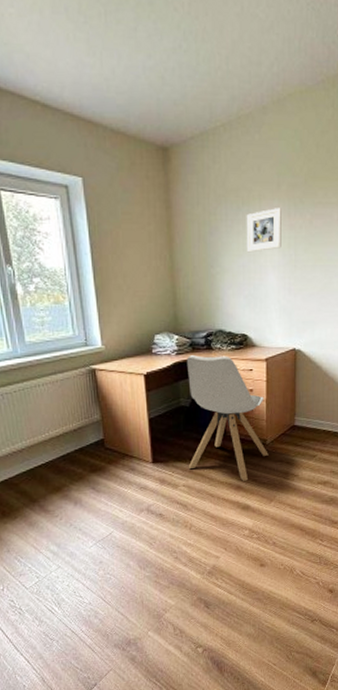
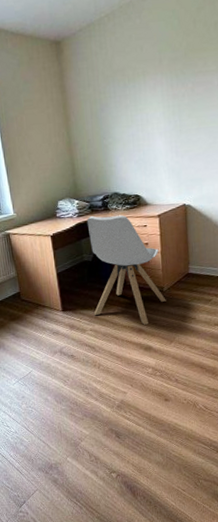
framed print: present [246,208,281,253] -> none [132,81,167,123]

